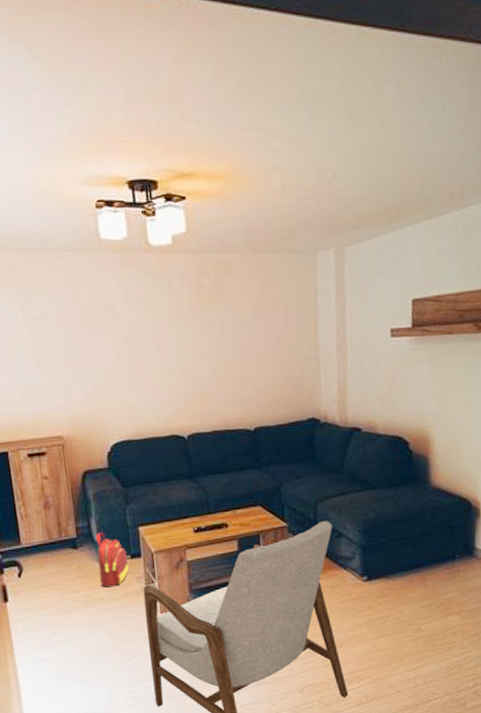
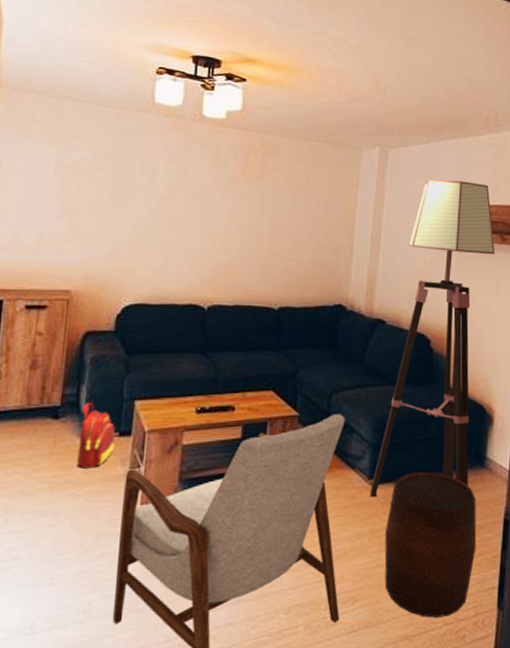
floor lamp: none [363,269,471,592] -> present [370,179,495,497]
stool: none [382,565,471,690] -> present [384,471,477,618]

